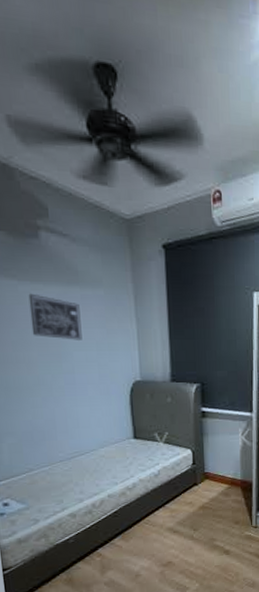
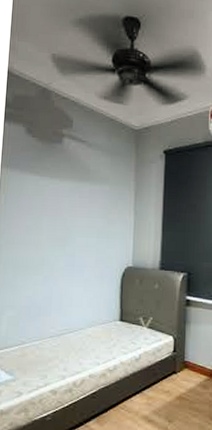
wall art: present [28,293,82,340] -> none [44,187,87,228]

